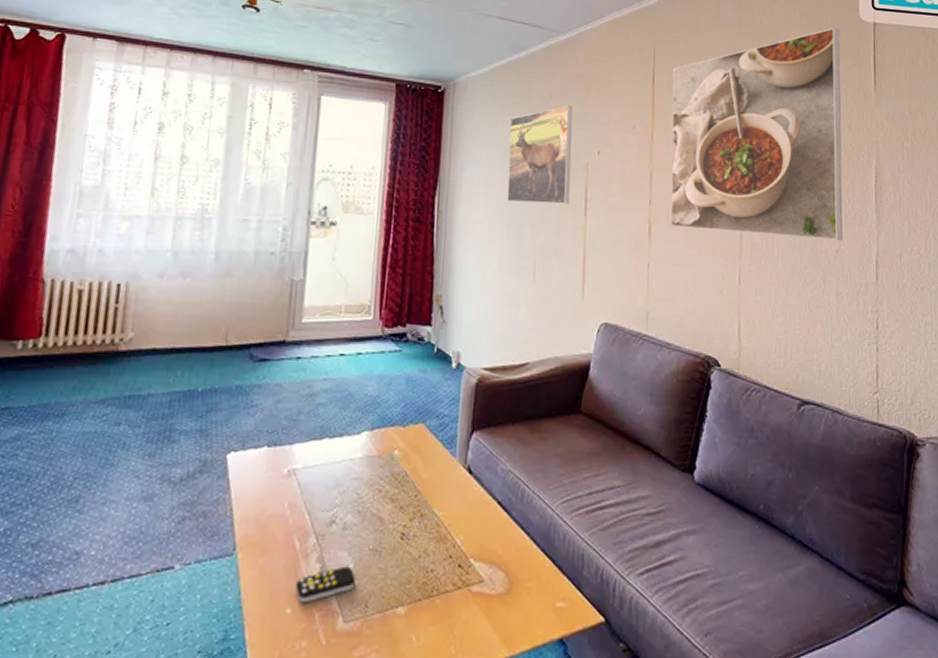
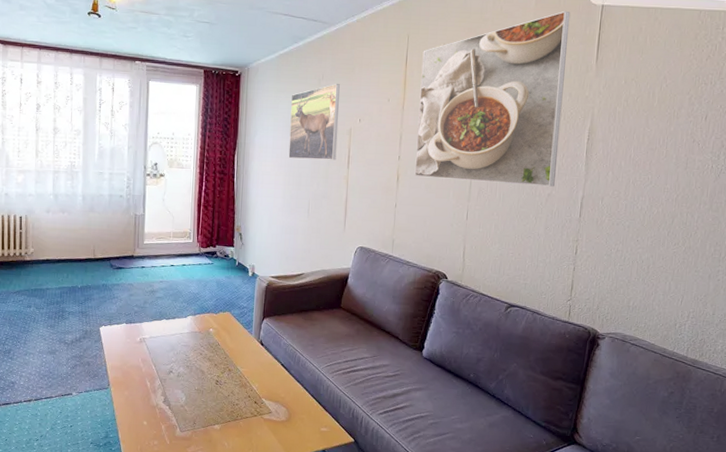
remote control: present [295,566,356,604] -> none [149,398,187,419]

